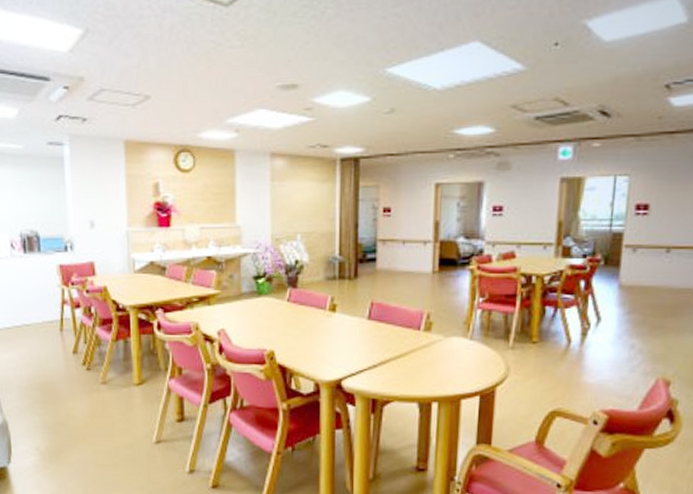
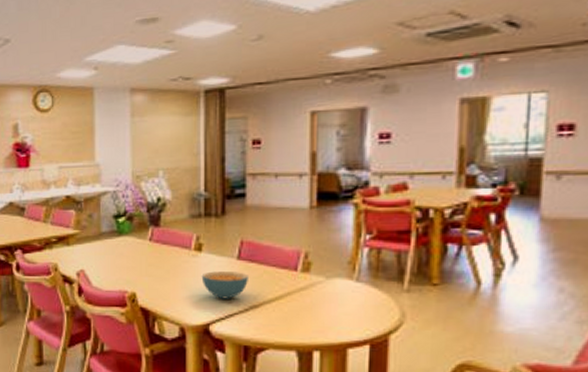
cereal bowl: none [335,330,377,356] -> present [201,271,248,299]

